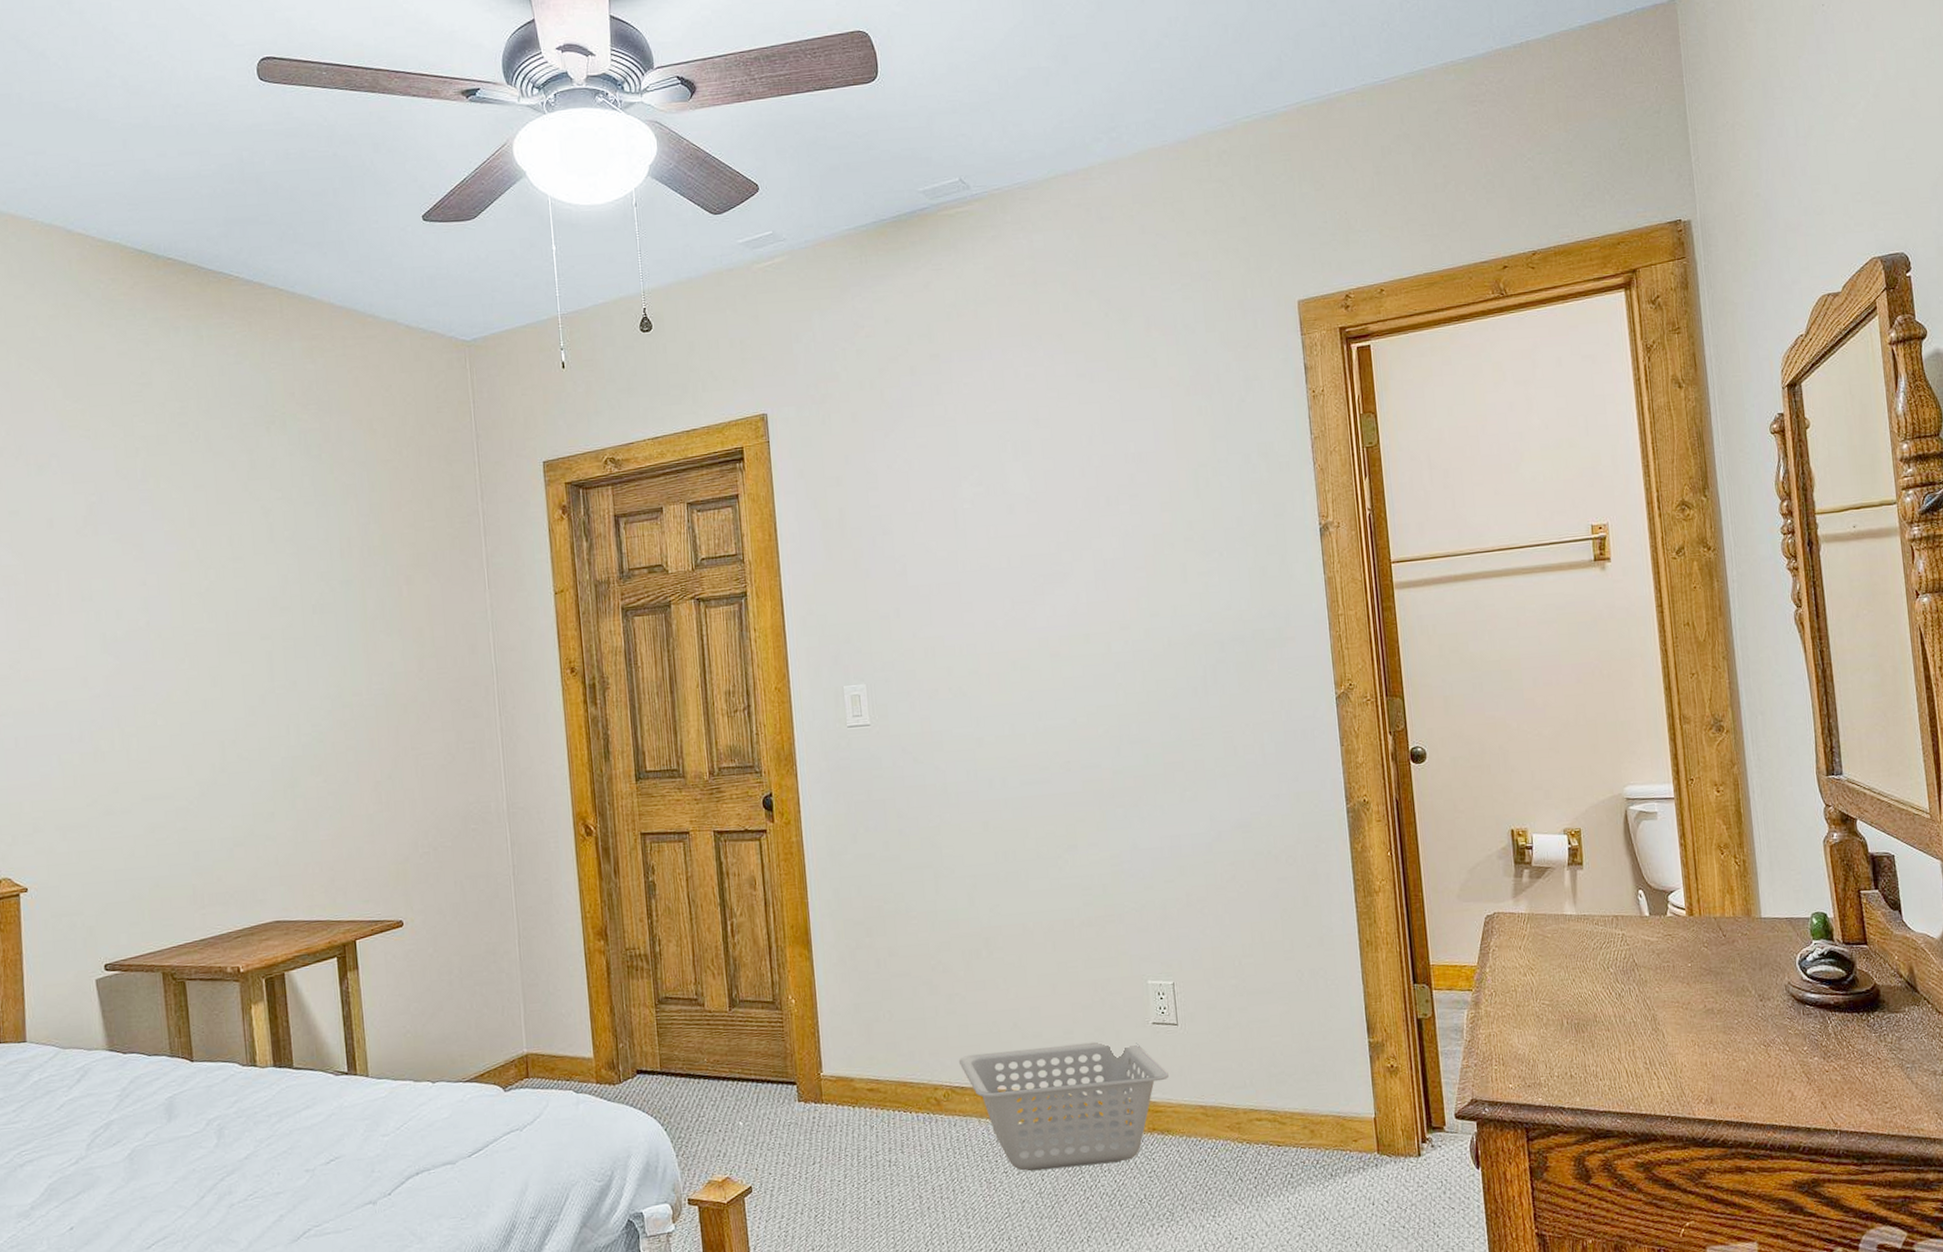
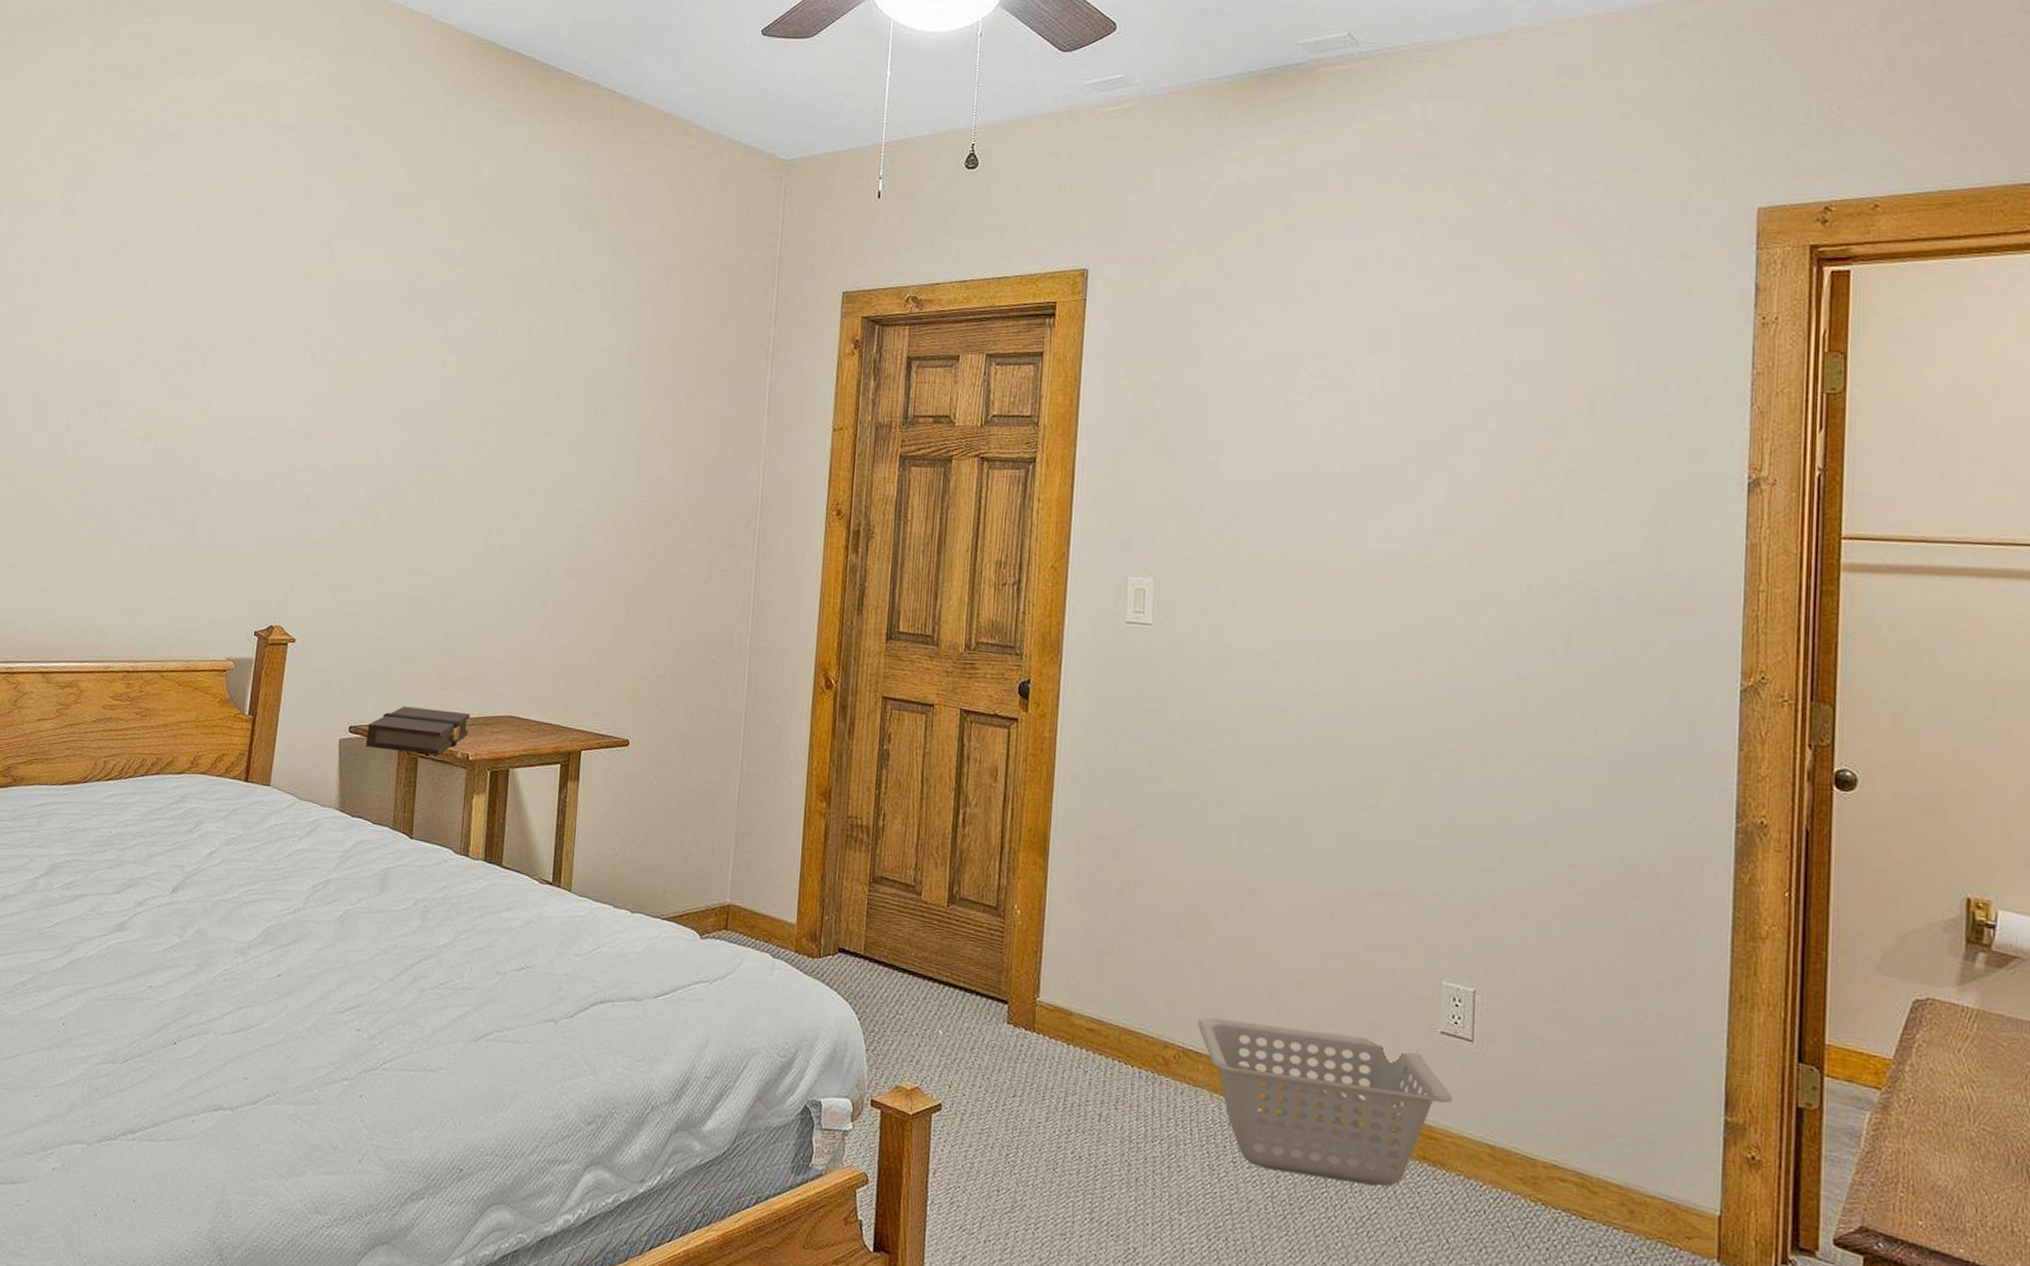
book: none [125,927,236,982] -> present [365,706,471,756]

